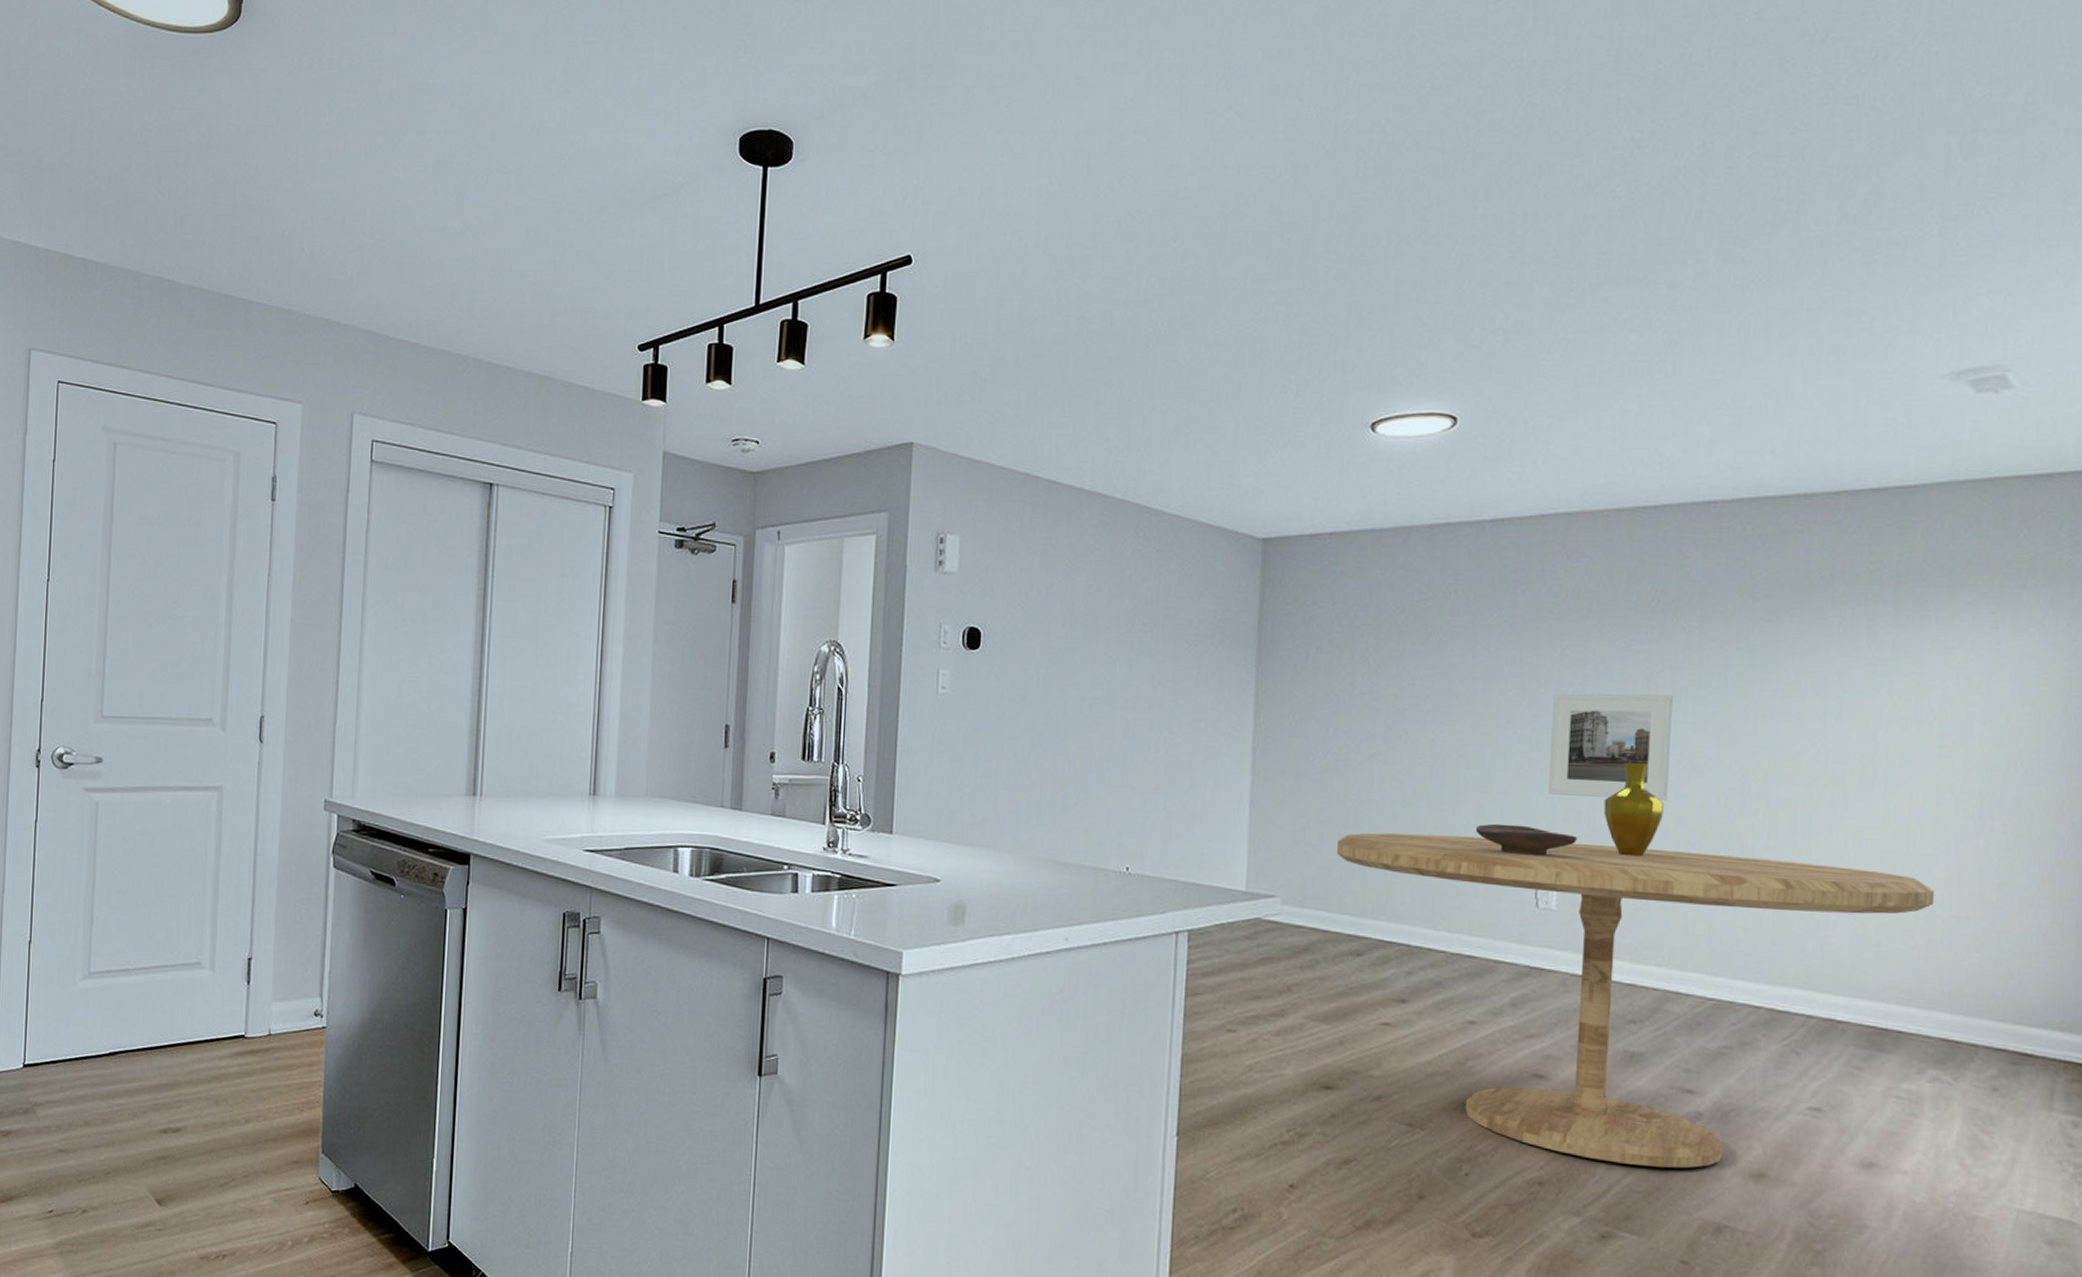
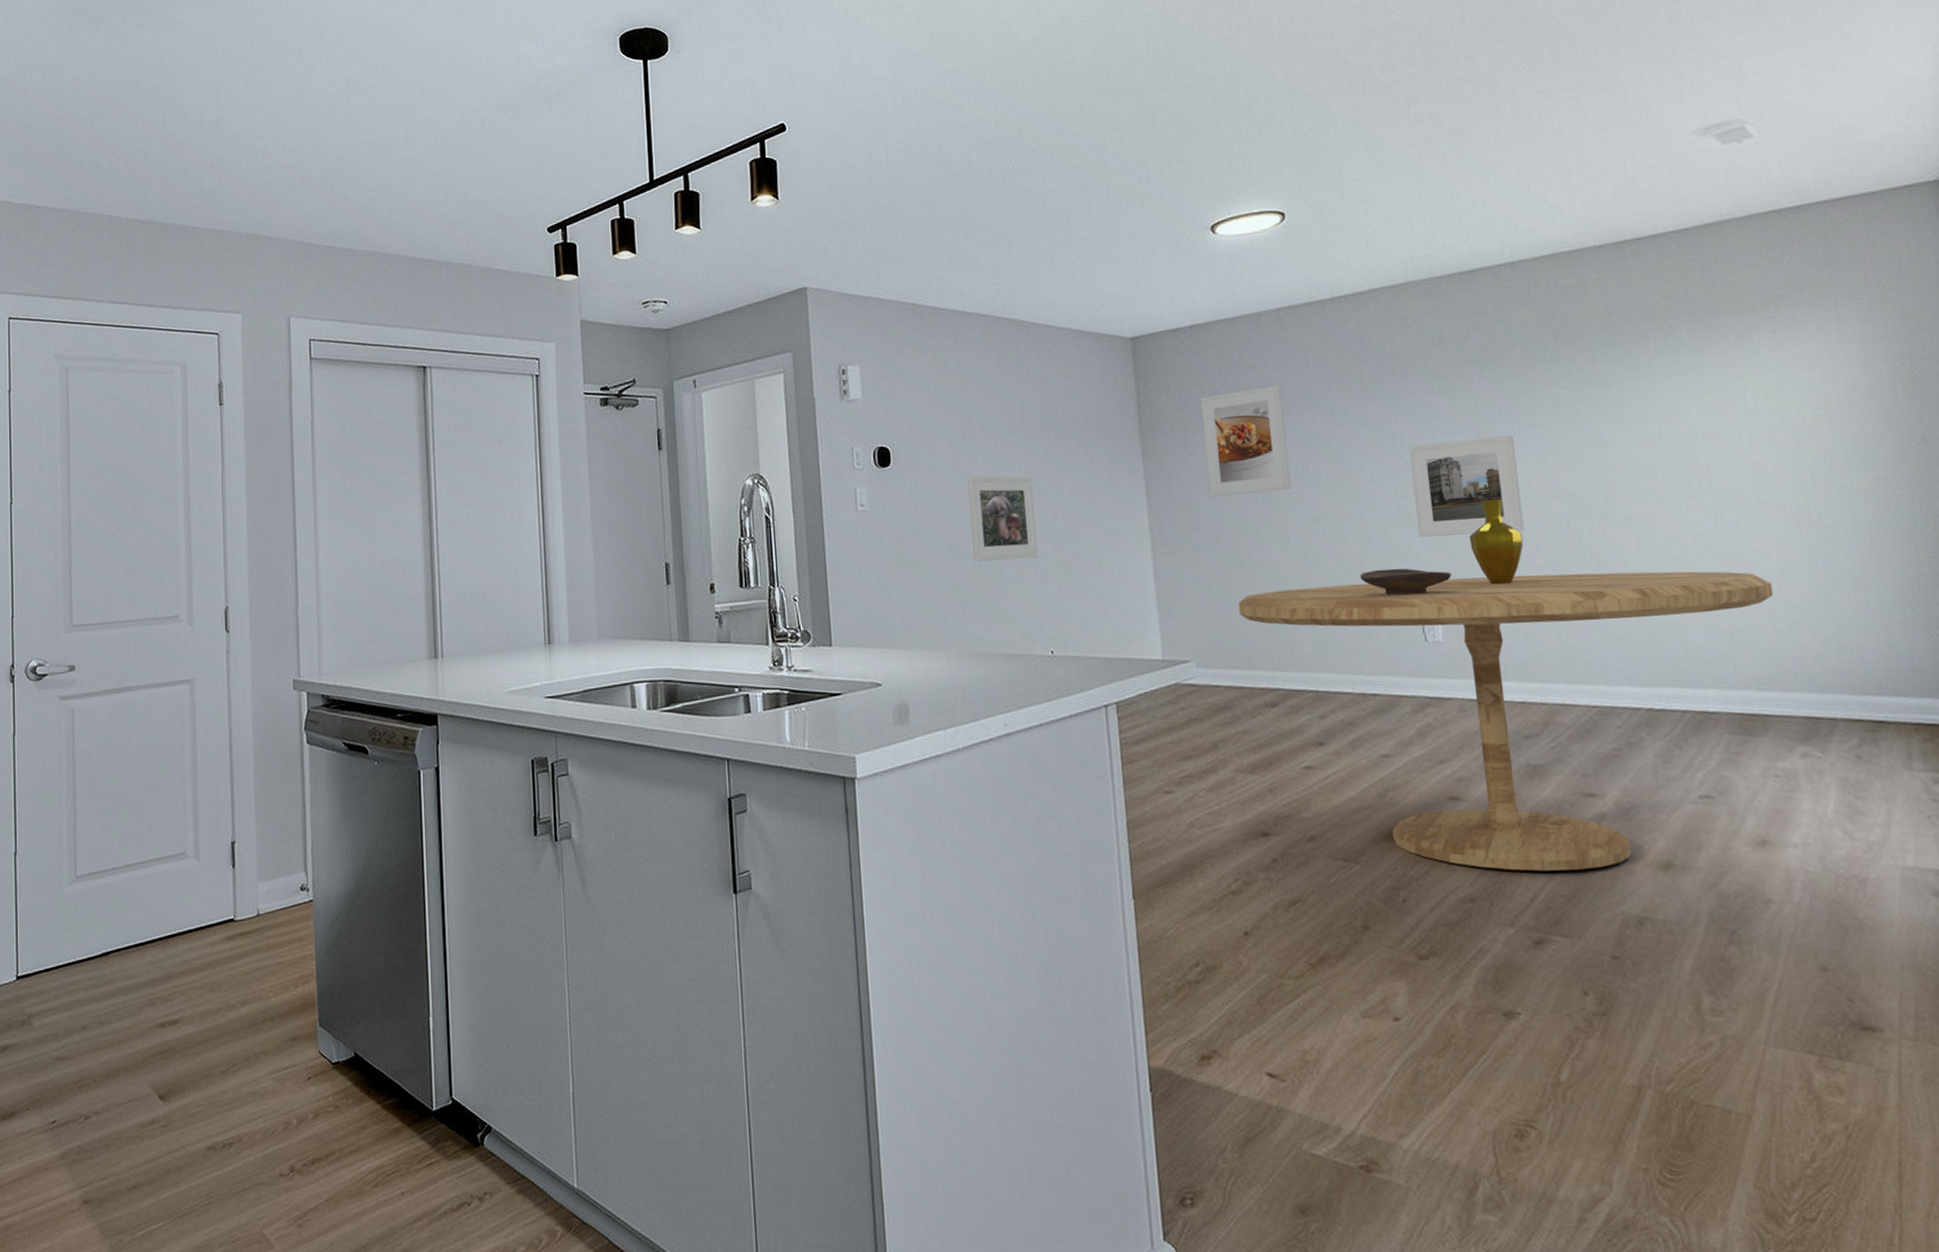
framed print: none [1057,670,1132,766] -> present [967,476,1038,561]
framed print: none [1323,609,1422,726] -> present [1200,385,1291,497]

